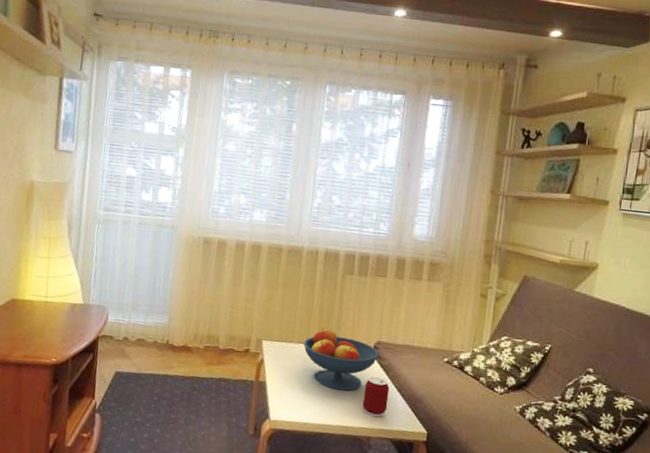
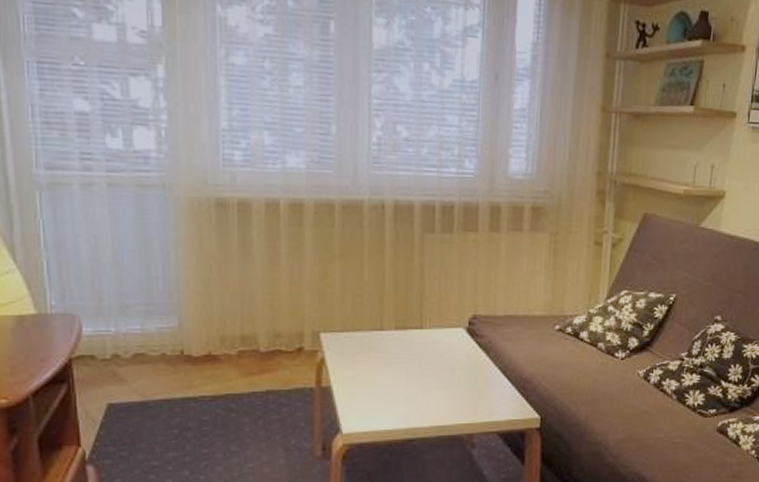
fruit bowl: present [304,328,379,391] -> none [377,306,476,383]
can: present [362,376,390,417] -> none [460,359,492,407]

